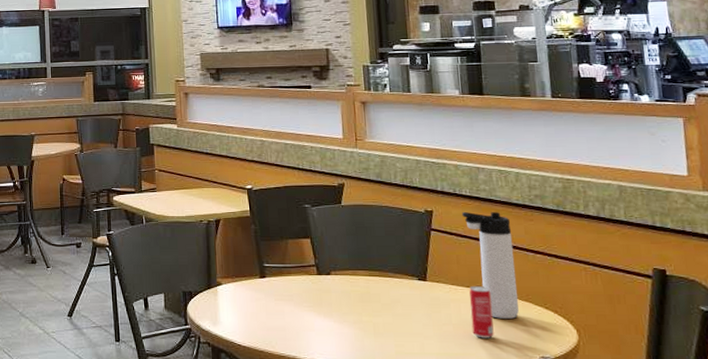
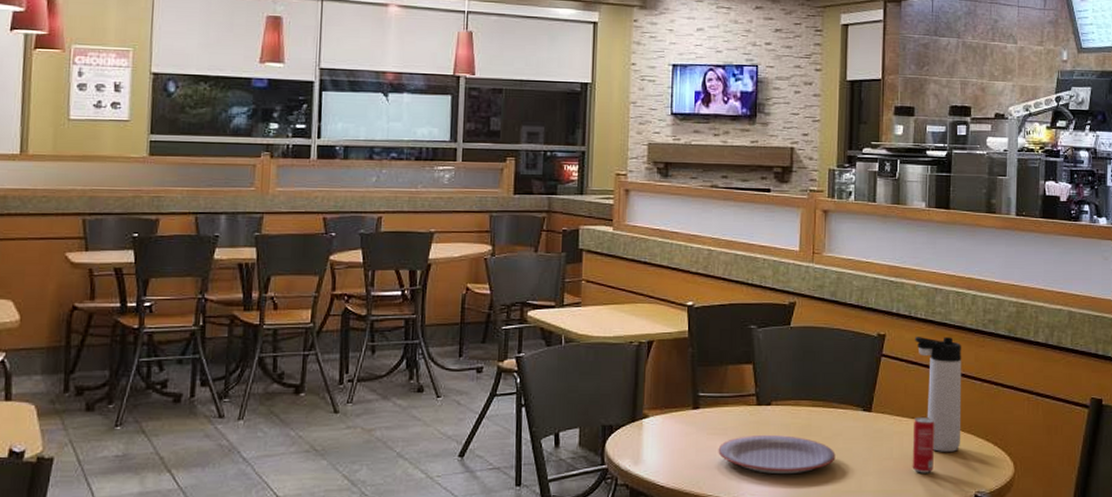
plate: none [286,300,396,337] -> present [718,434,836,475]

